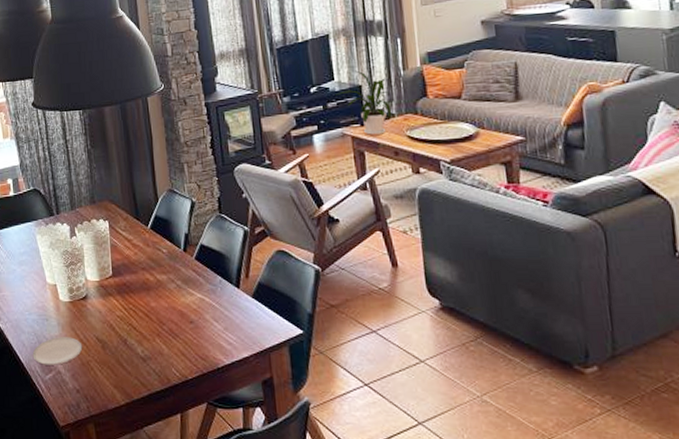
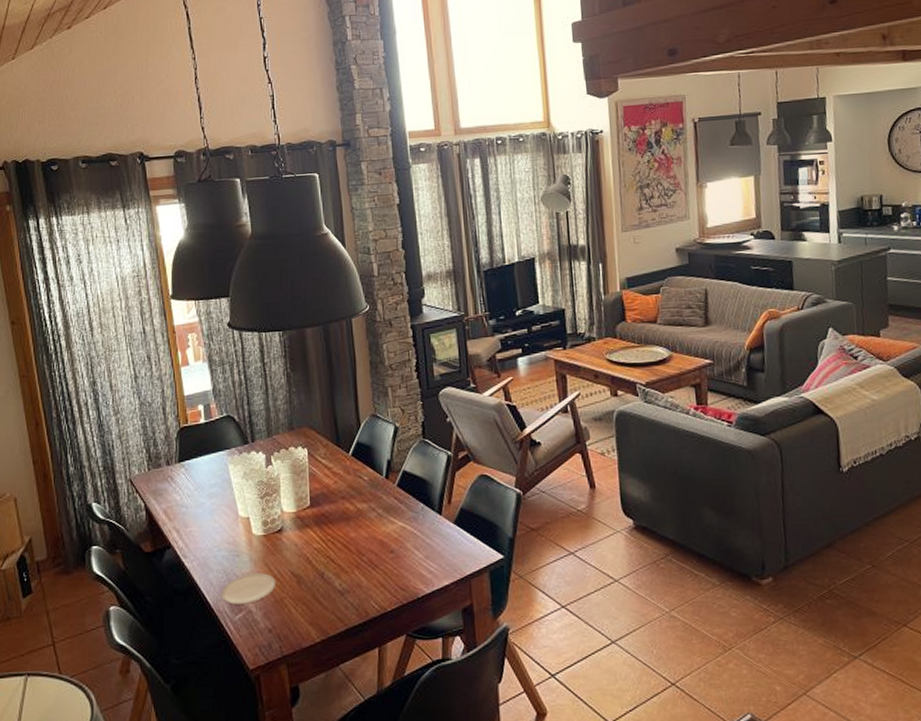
house plant: present [336,70,392,136] -> none [540,294,593,359]

